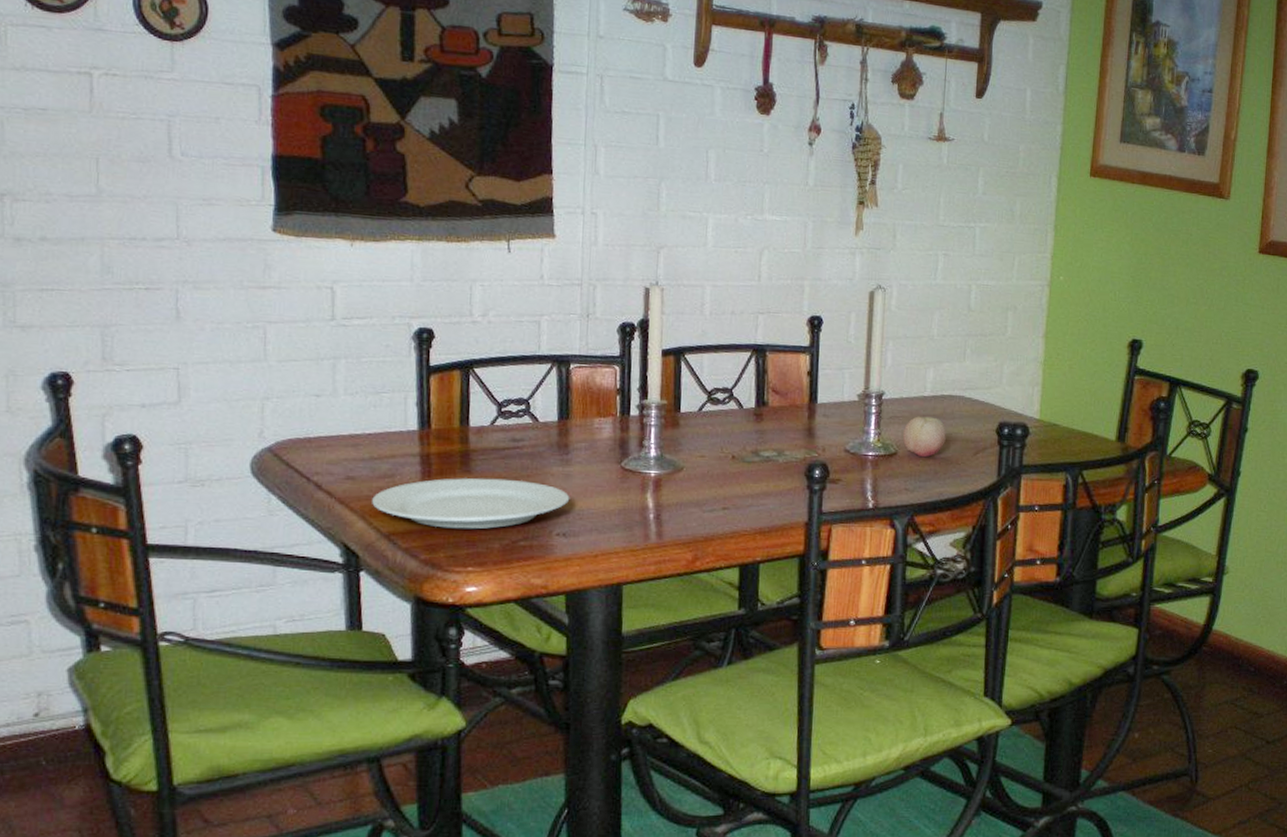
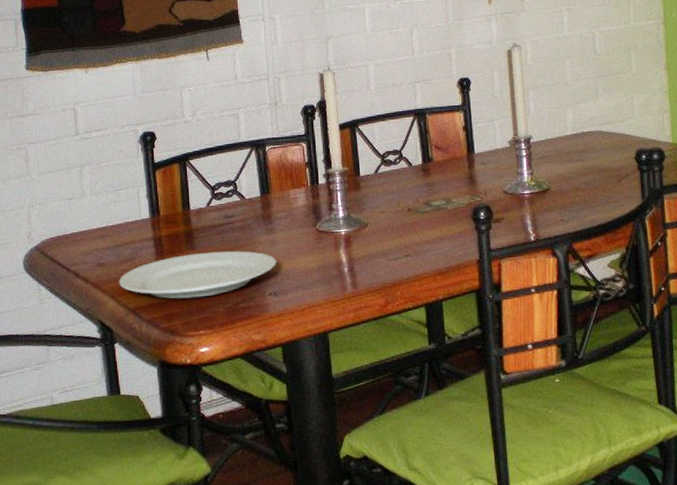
fruit: present [902,416,947,458] -> none [552,153,592,190]

